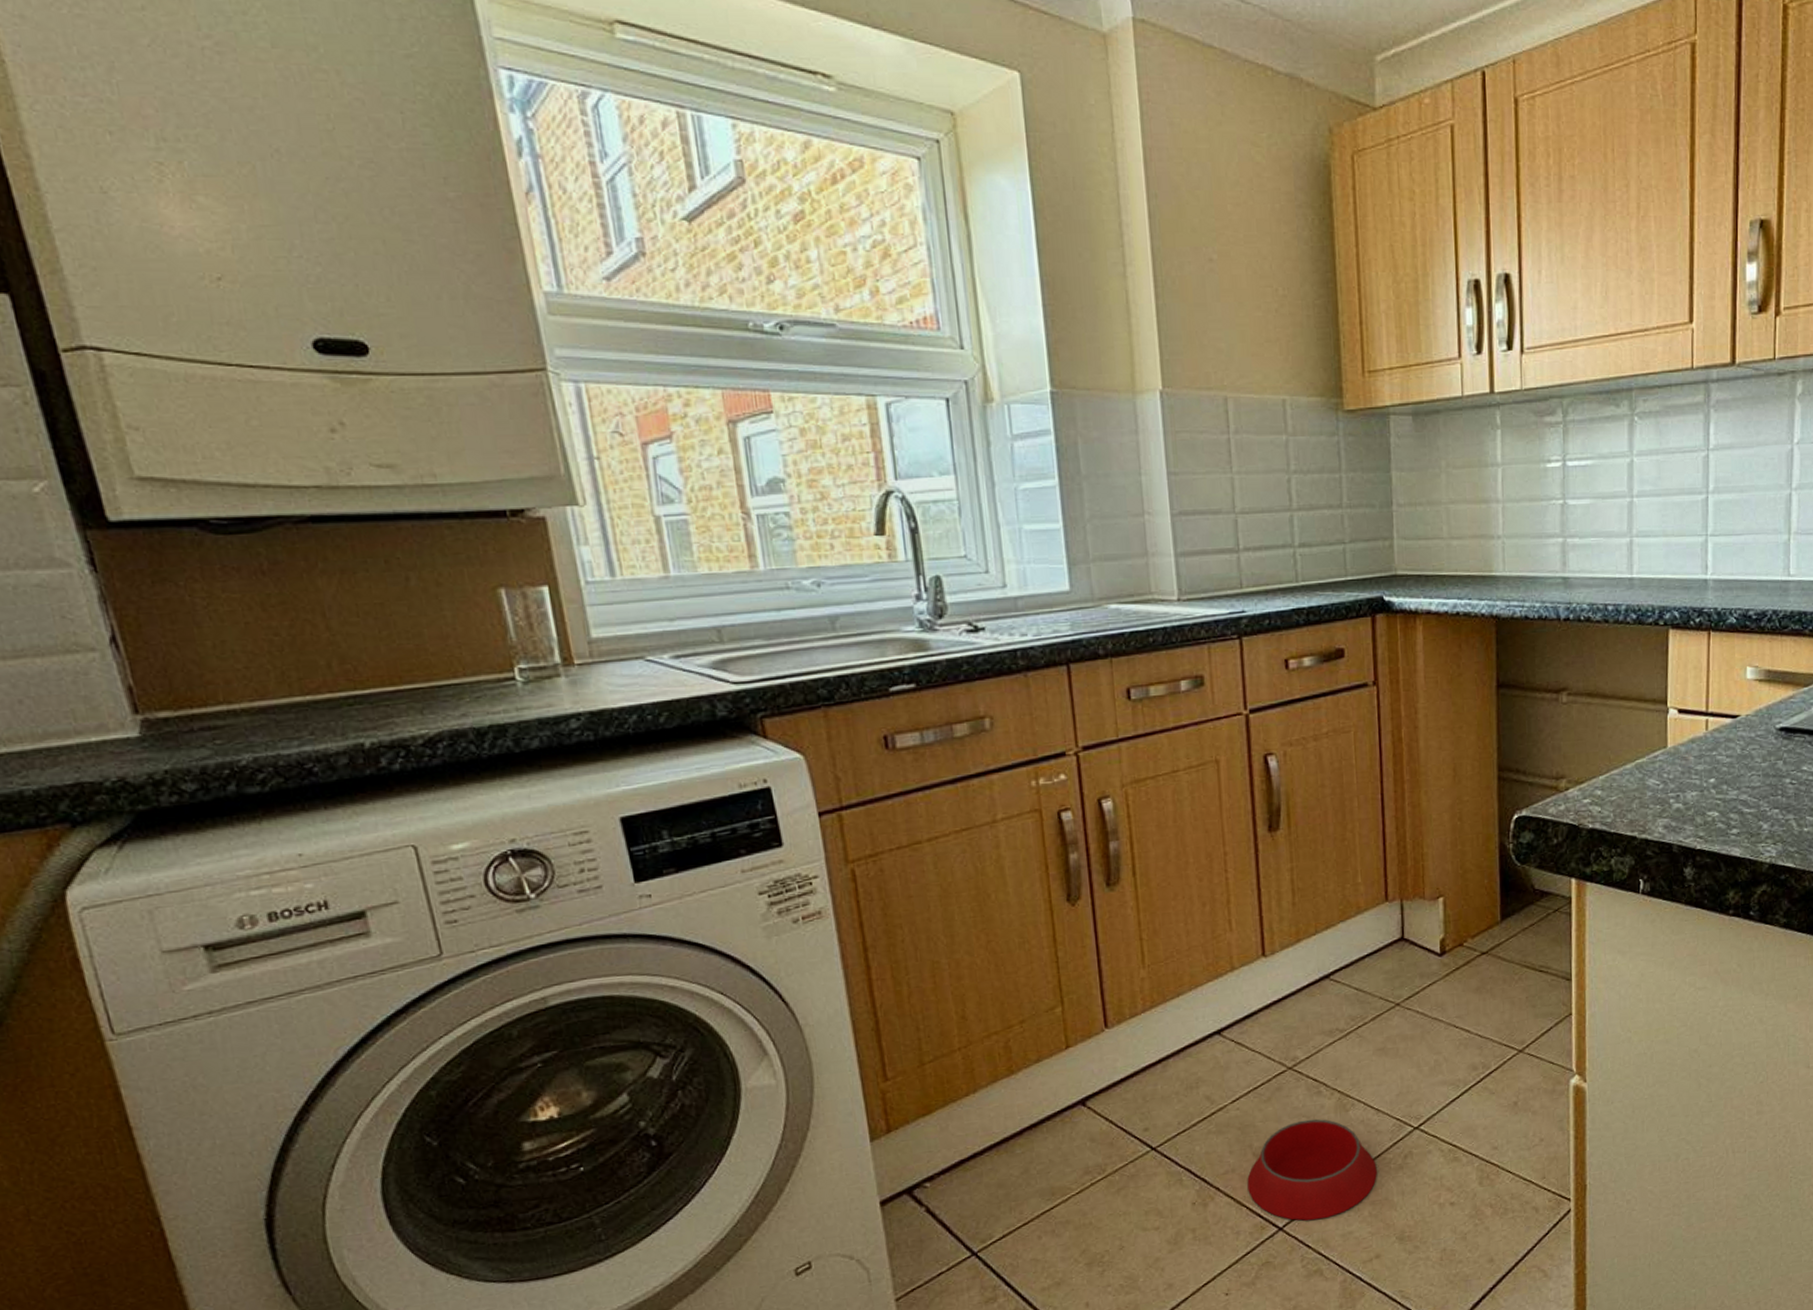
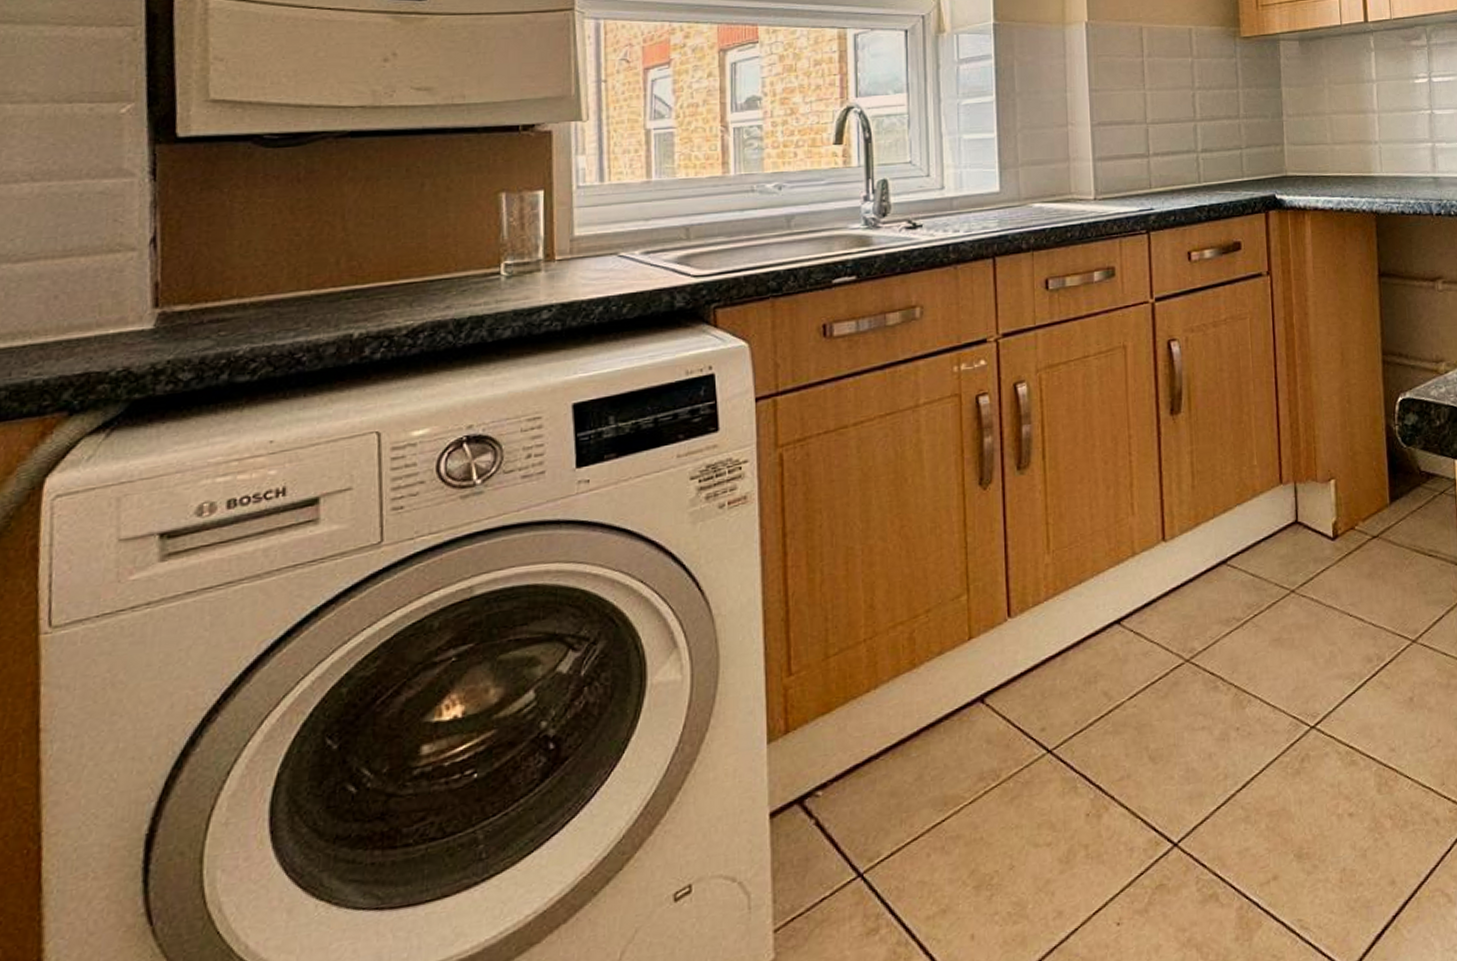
pet bowl: present [1247,1119,1377,1221] -> none [1142,717,1274,835]

